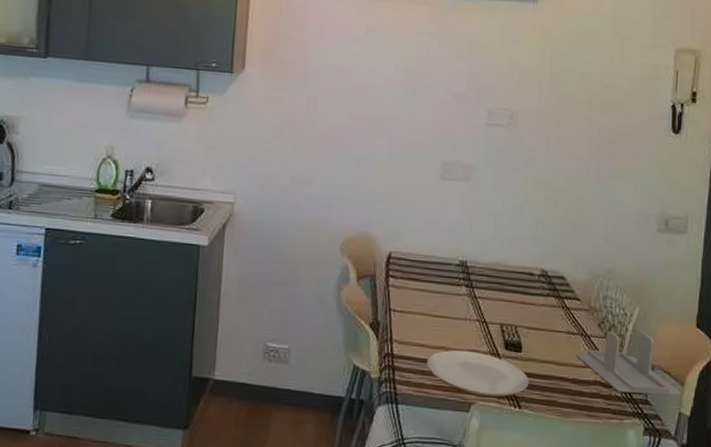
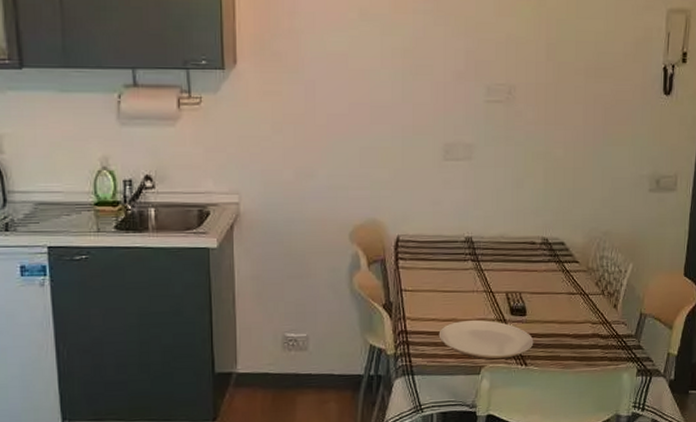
napkin holder: present [577,330,682,396] -> none [576,286,670,342]

